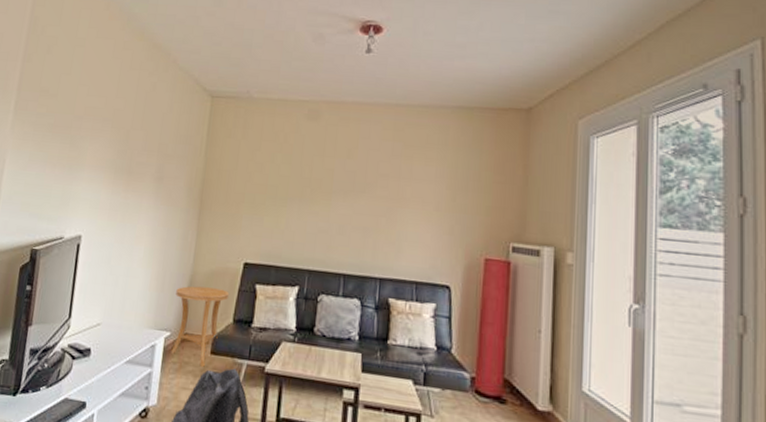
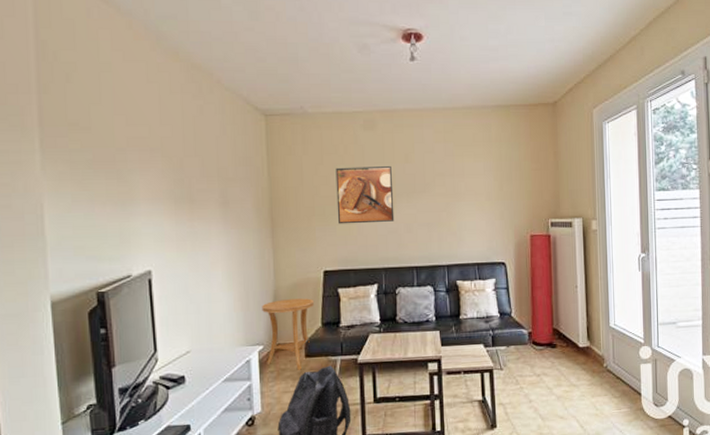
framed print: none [266,155,331,220] -> present [335,165,395,224]

